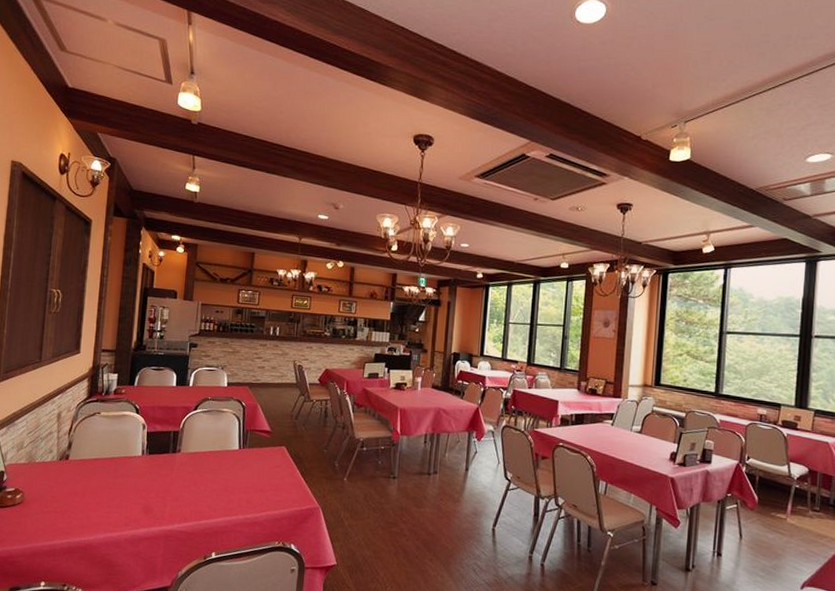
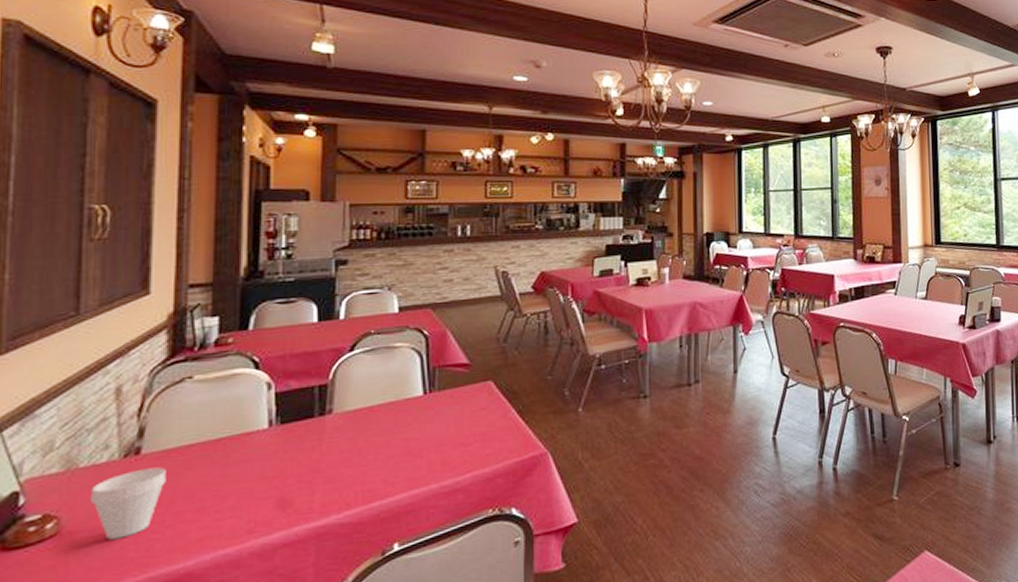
cup: none [40,469,82,513] -> present [91,467,166,540]

